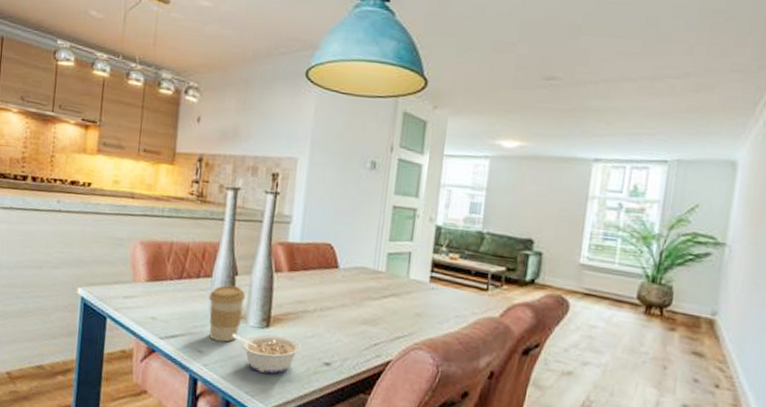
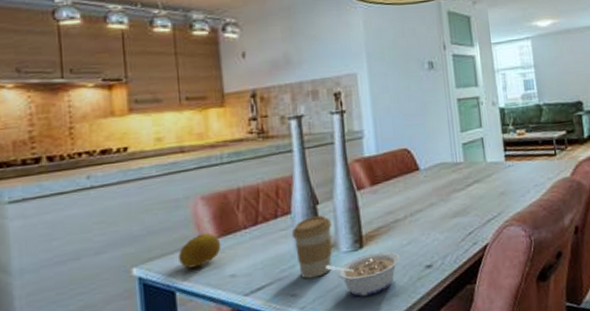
fruit: none [114,273,149,302] -> present [179,233,221,269]

